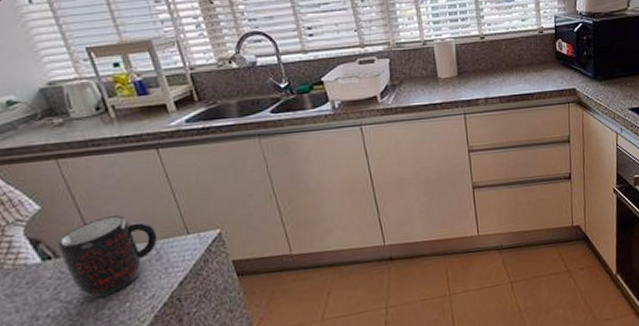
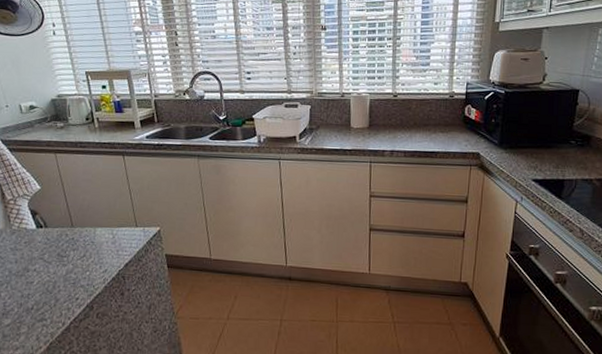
mug: present [58,215,158,299] -> none [48,202,115,264]

